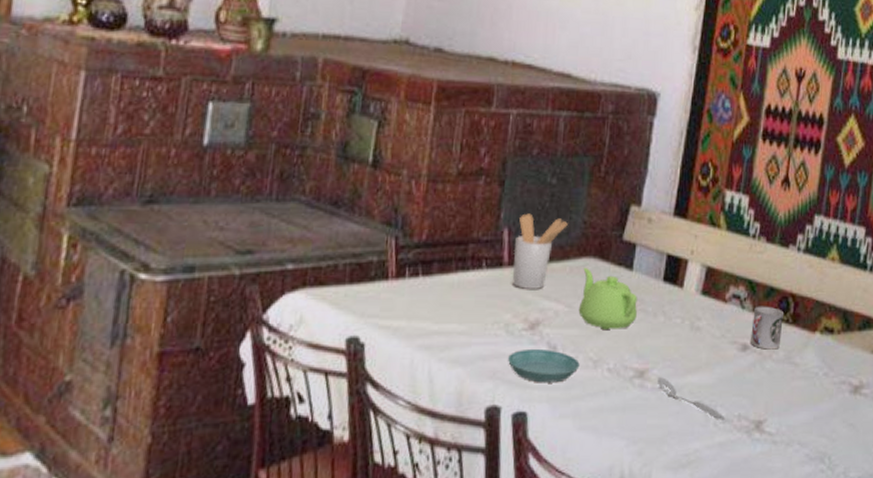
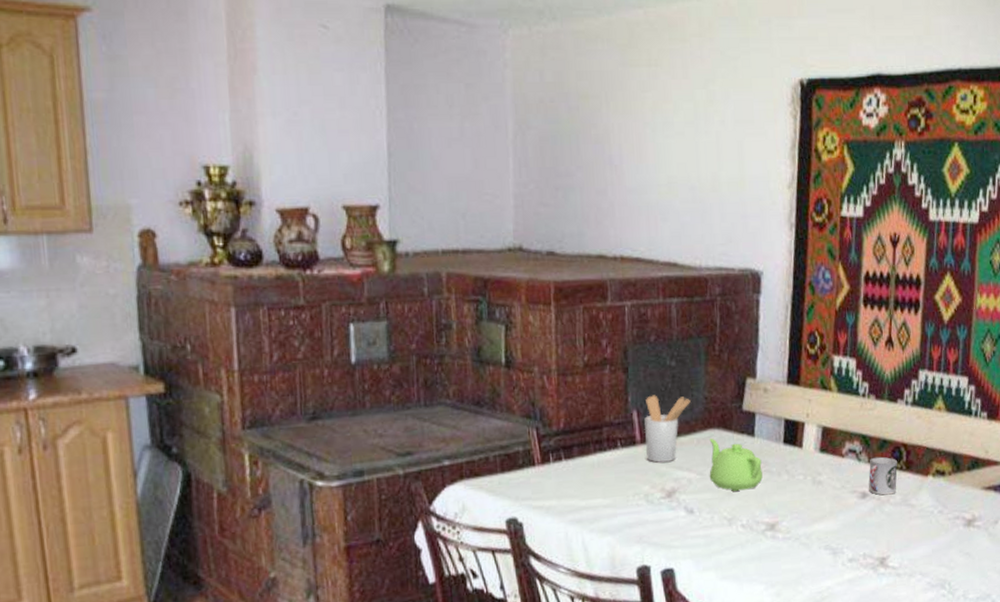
saucer: present [508,348,580,383] -> none [651,513,716,543]
spoon: present [657,377,725,420] -> none [787,528,852,560]

